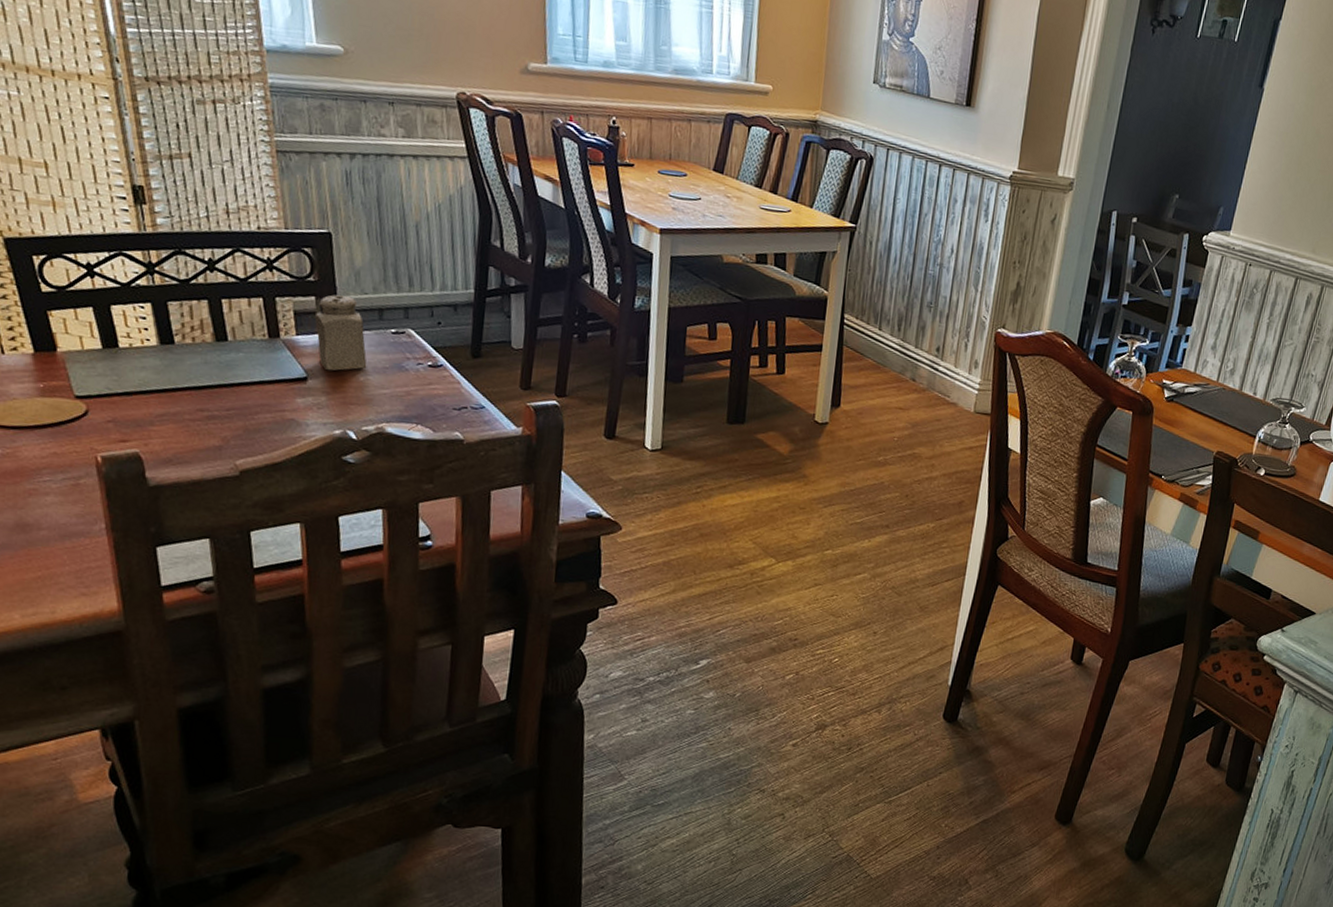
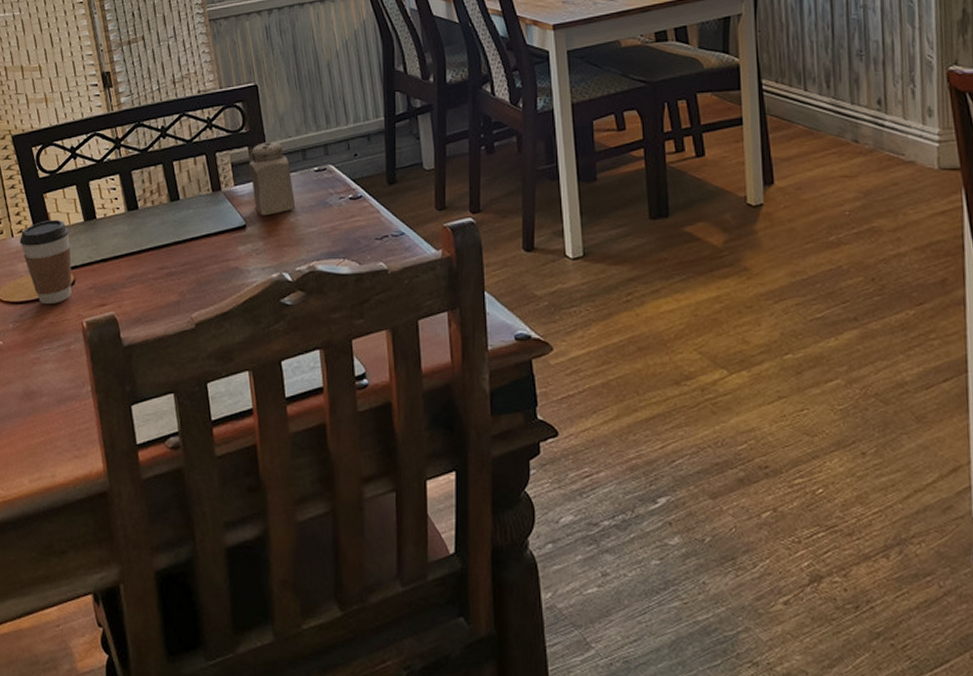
coffee cup: none [12,340,84,434] -> present [19,219,72,305]

